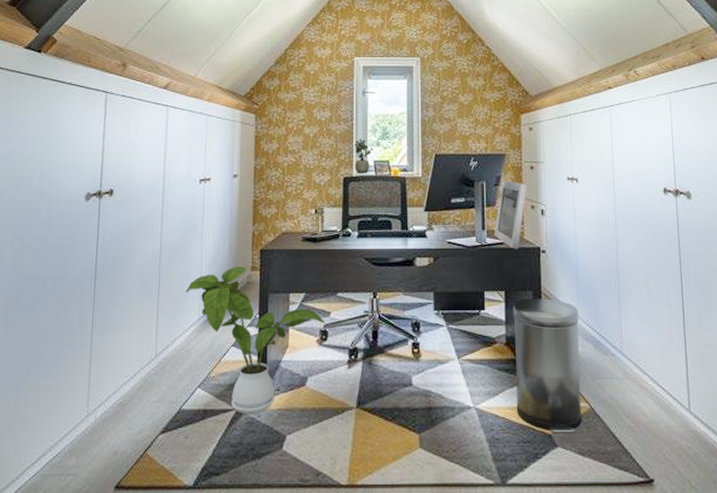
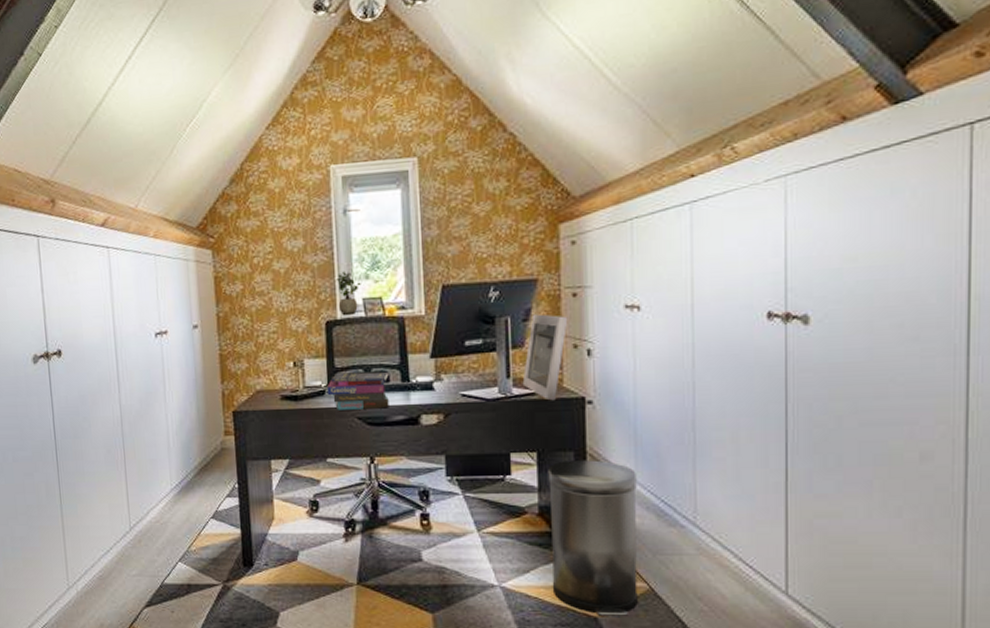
house plant: present [185,266,325,414] -> none [153,430,315,589]
books: none [341,220,392,252] -> present [326,371,389,410]

